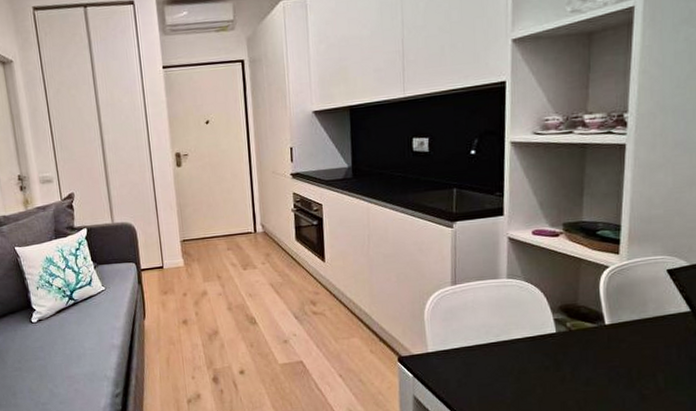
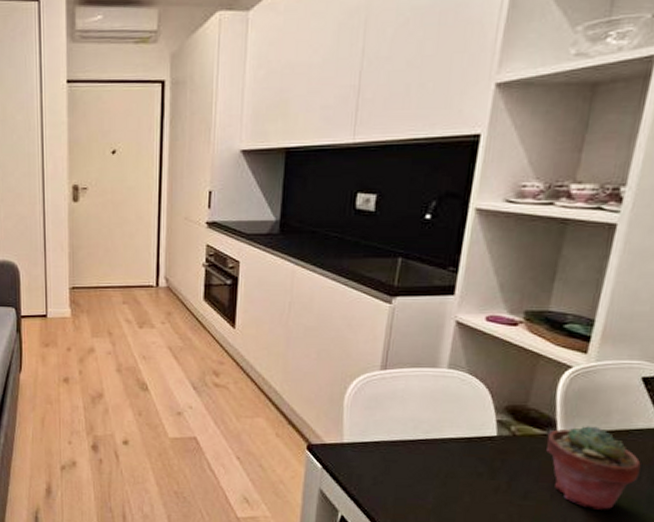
potted succulent: none [597,315,678,388] -> present [546,426,641,510]

